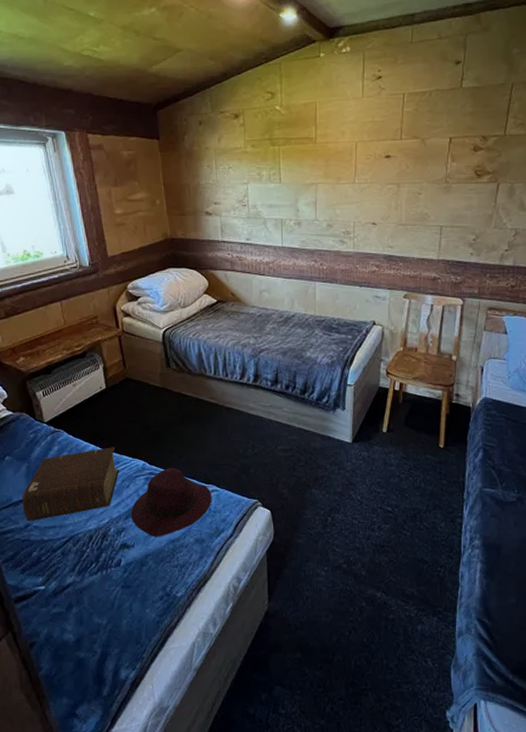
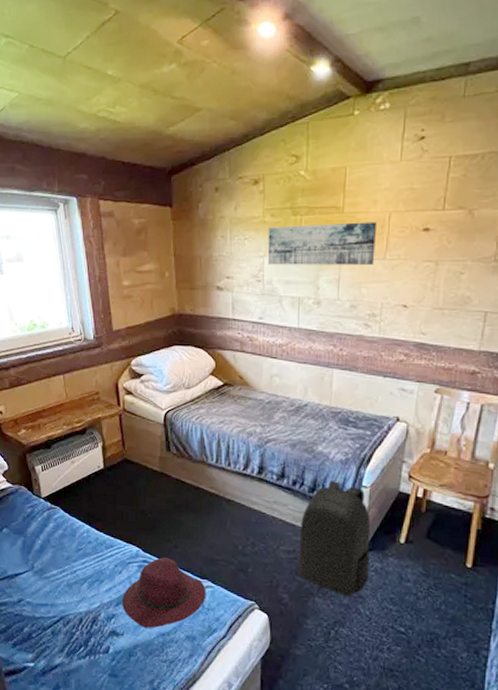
bible: present [22,447,120,522] -> none [17,529,113,597]
wall art: none [250,150,346,191] -> present [267,222,376,265]
backpack: none [294,382,358,486] -> present [298,481,371,597]

